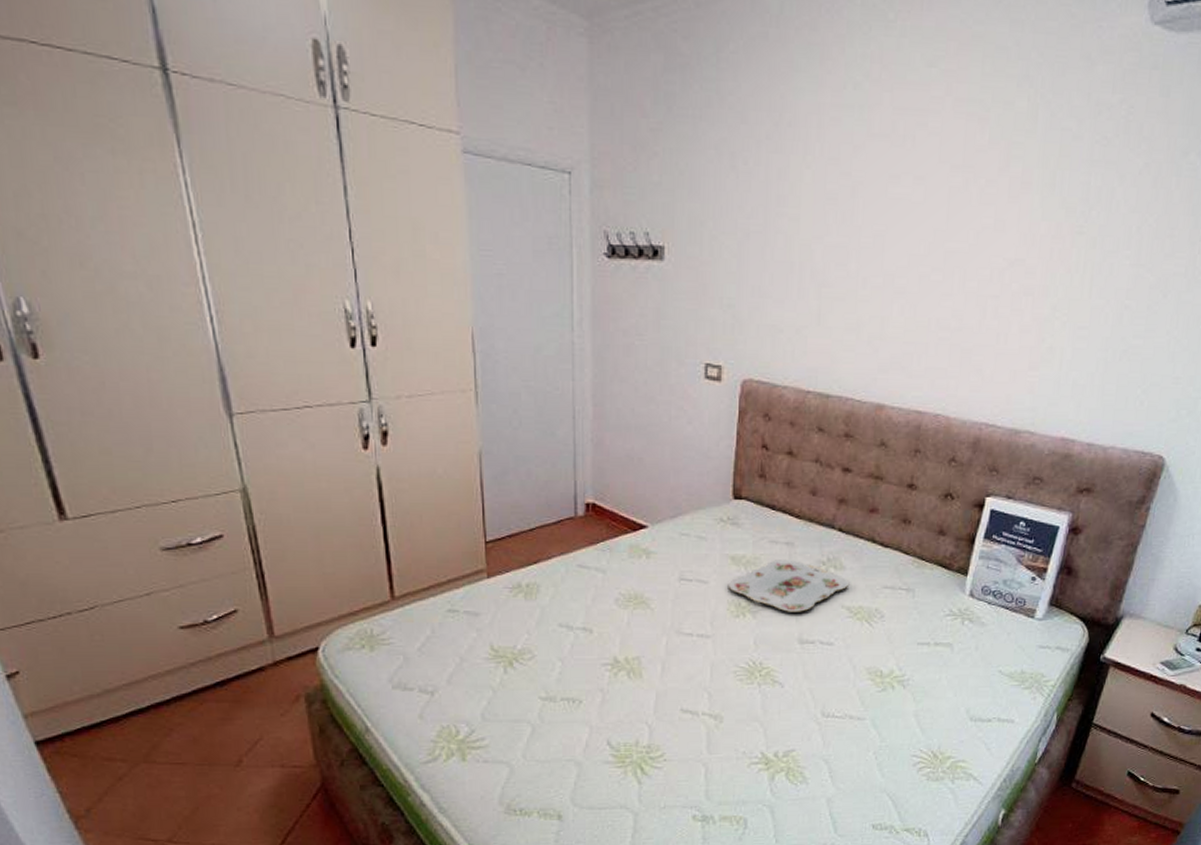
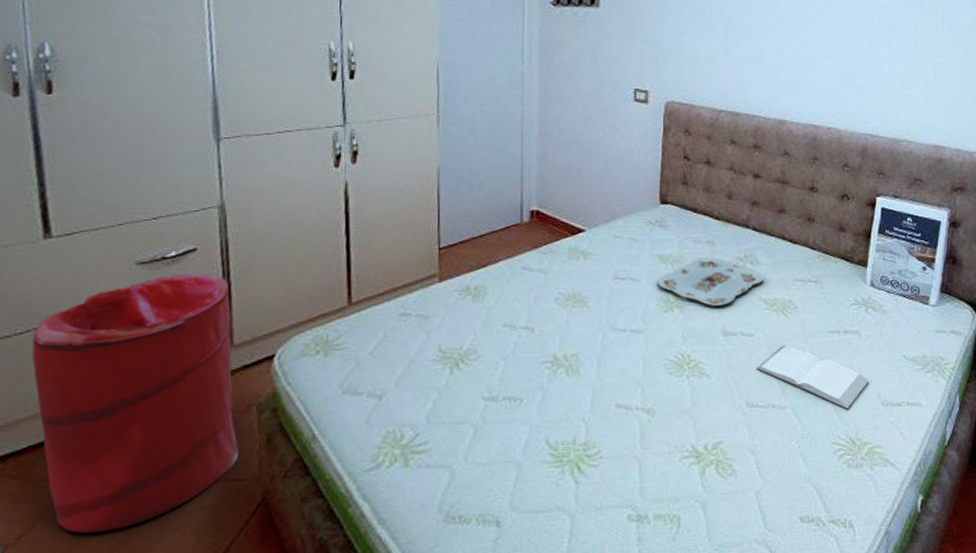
laundry hamper: none [67,560,292,808] -> present [31,273,238,533]
book: none [835,656,958,723] -> present [757,345,869,410]

